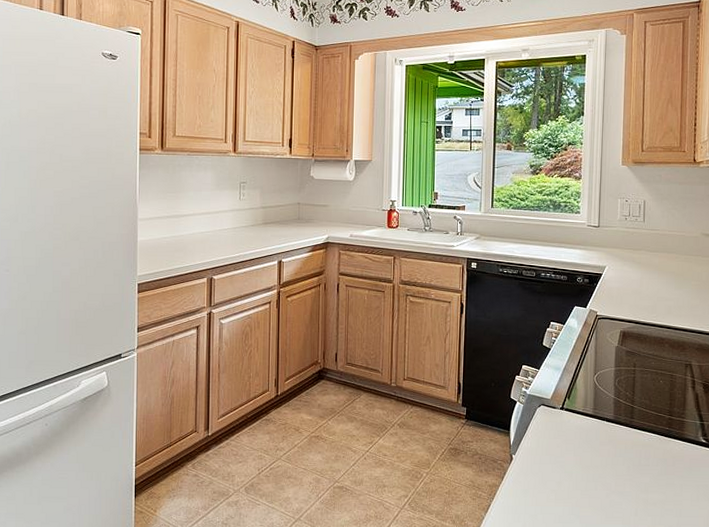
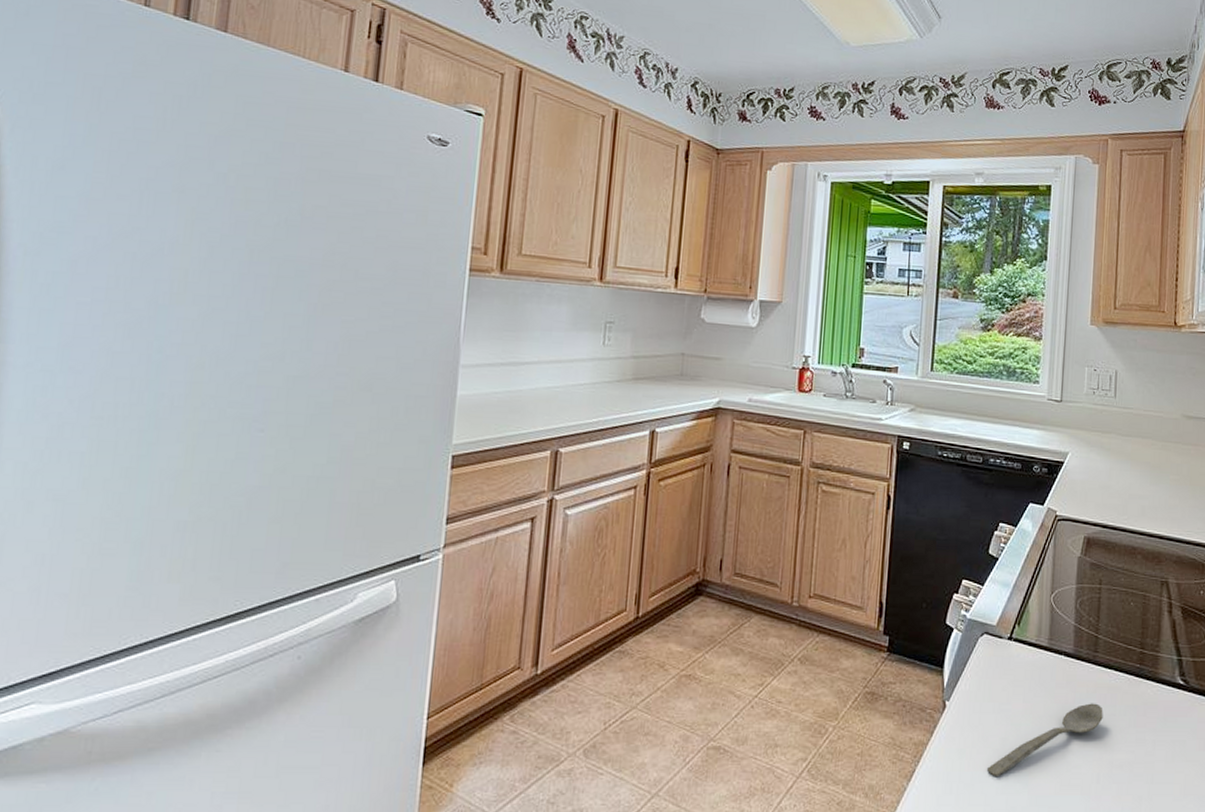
spoon: none [546,456,639,511] -> present [986,703,1103,778]

